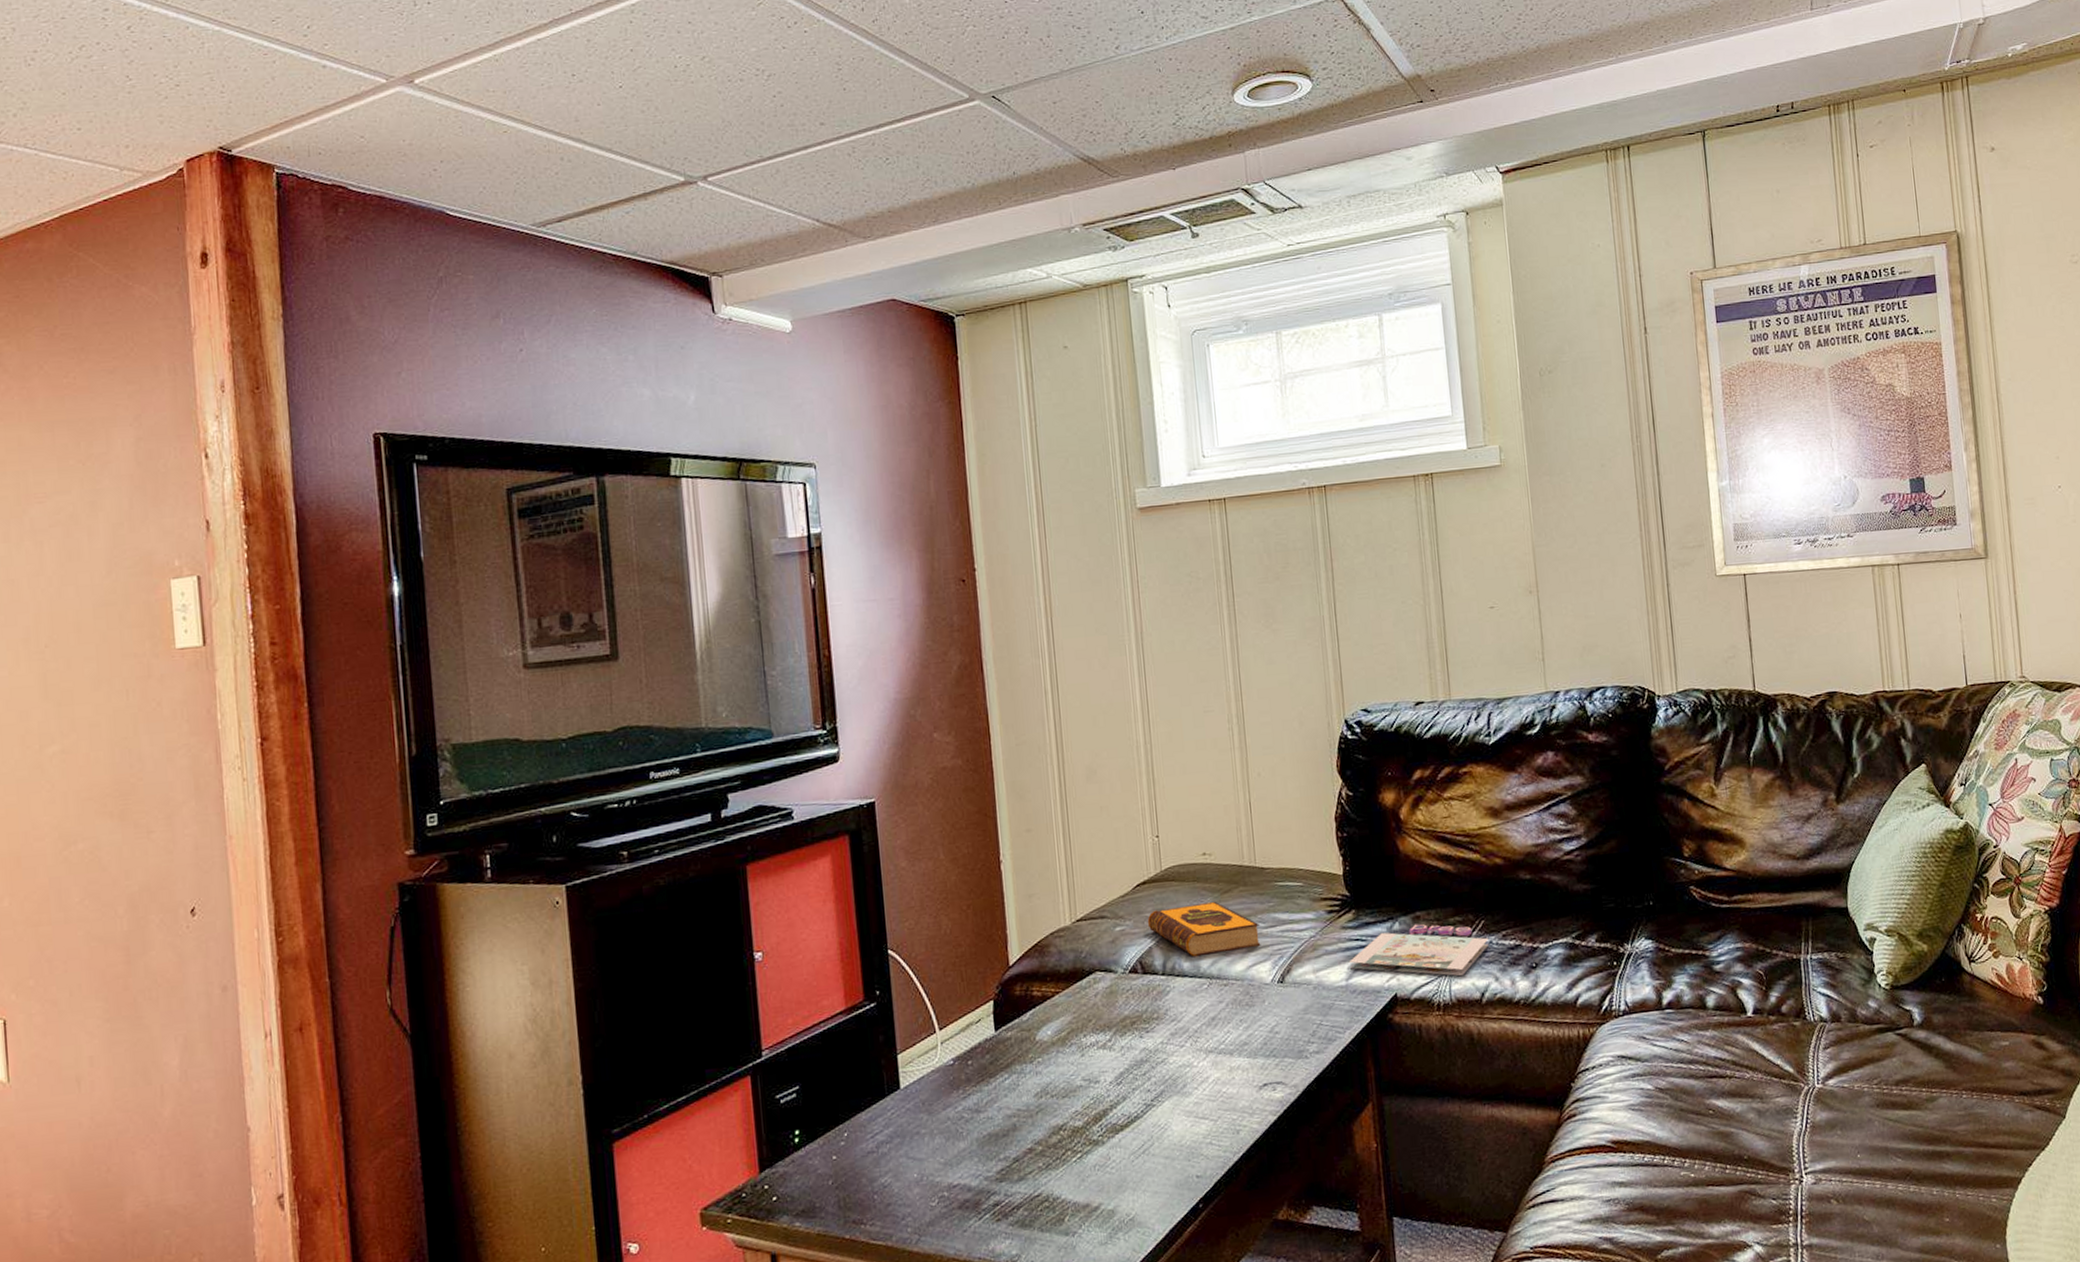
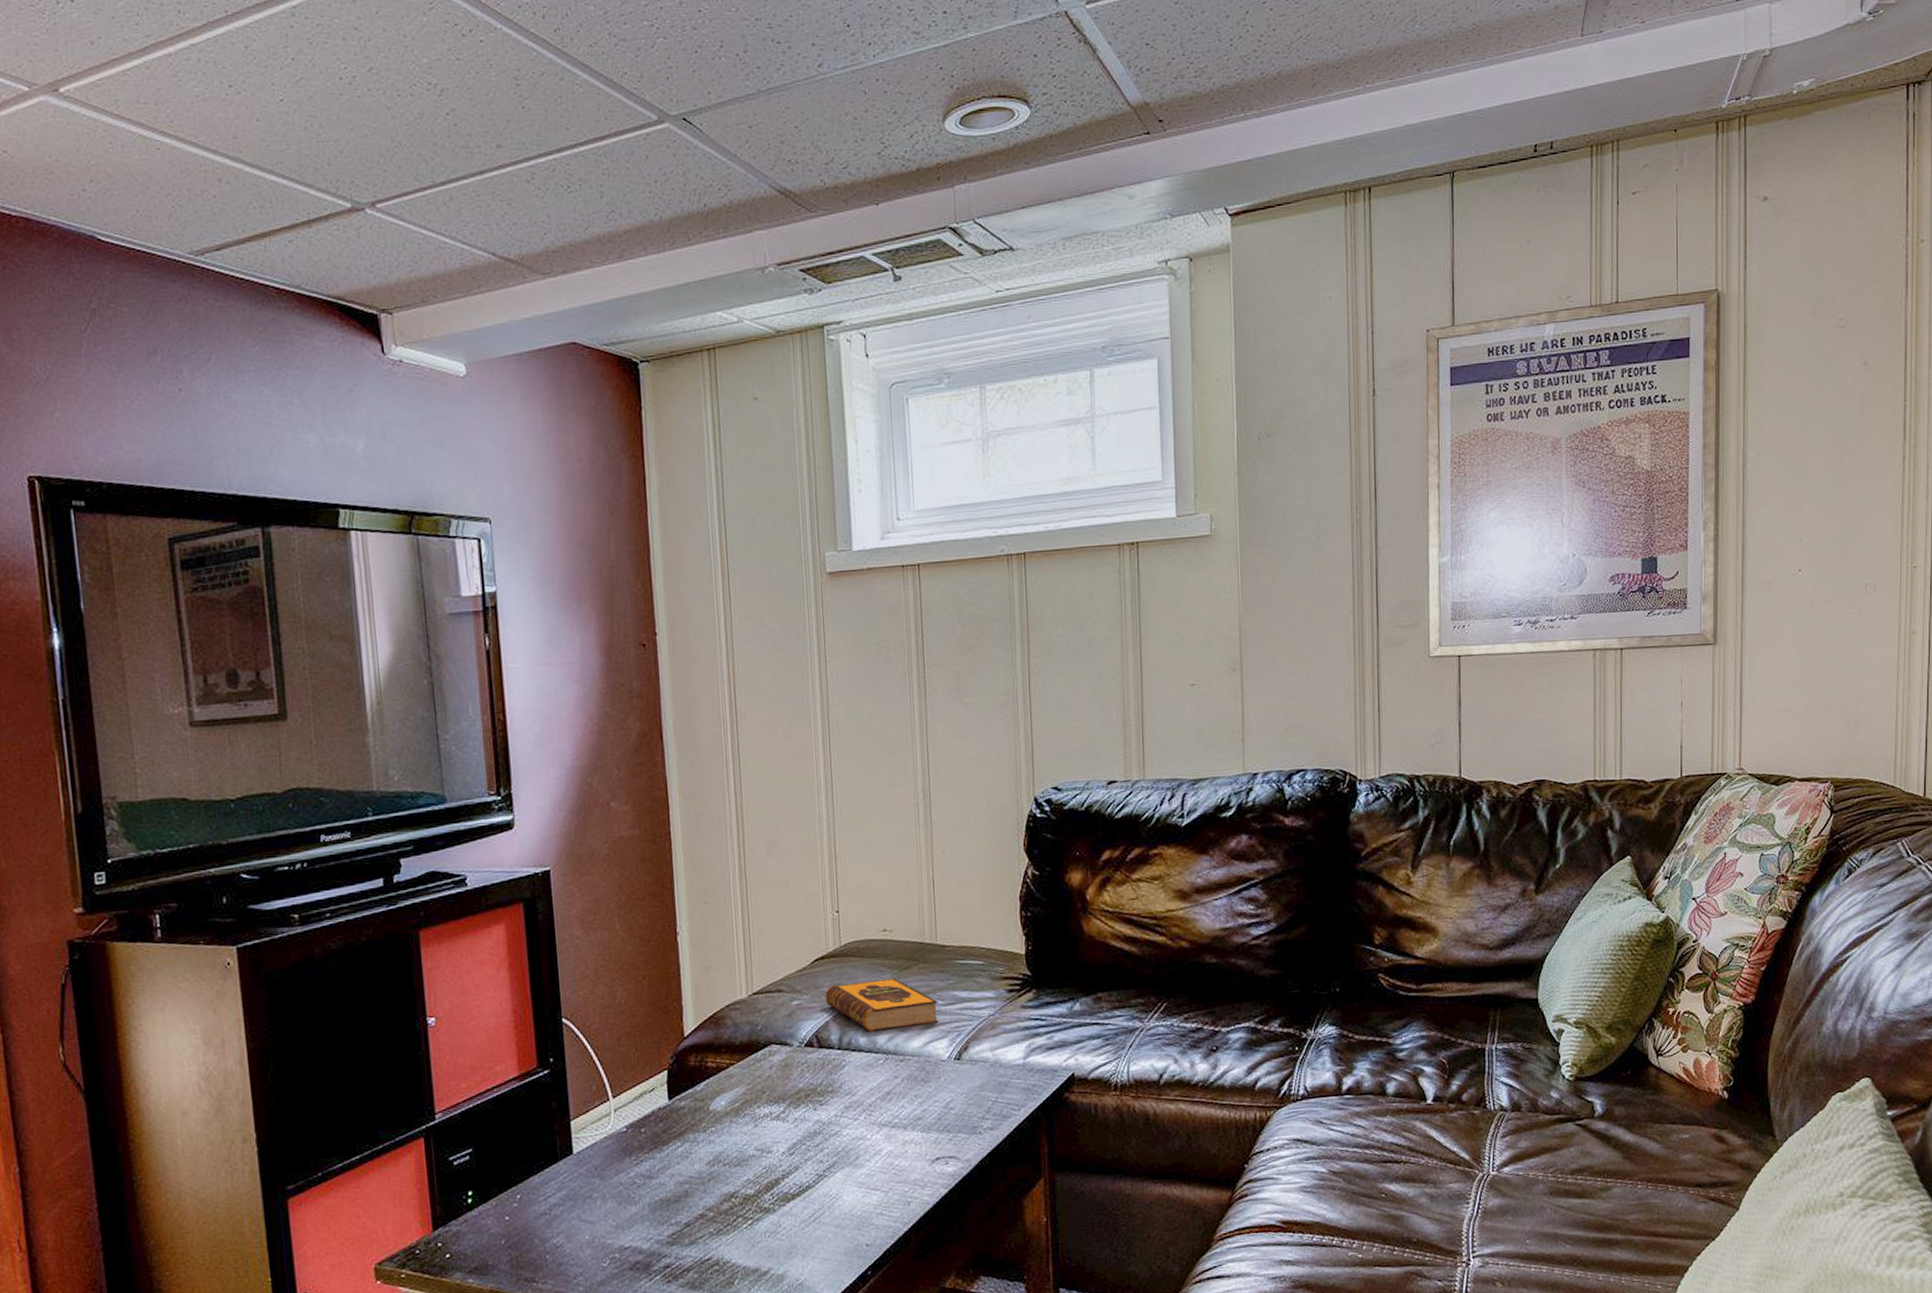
magazine: present [1348,924,1489,977] -> none [1027,1005,1170,1058]

